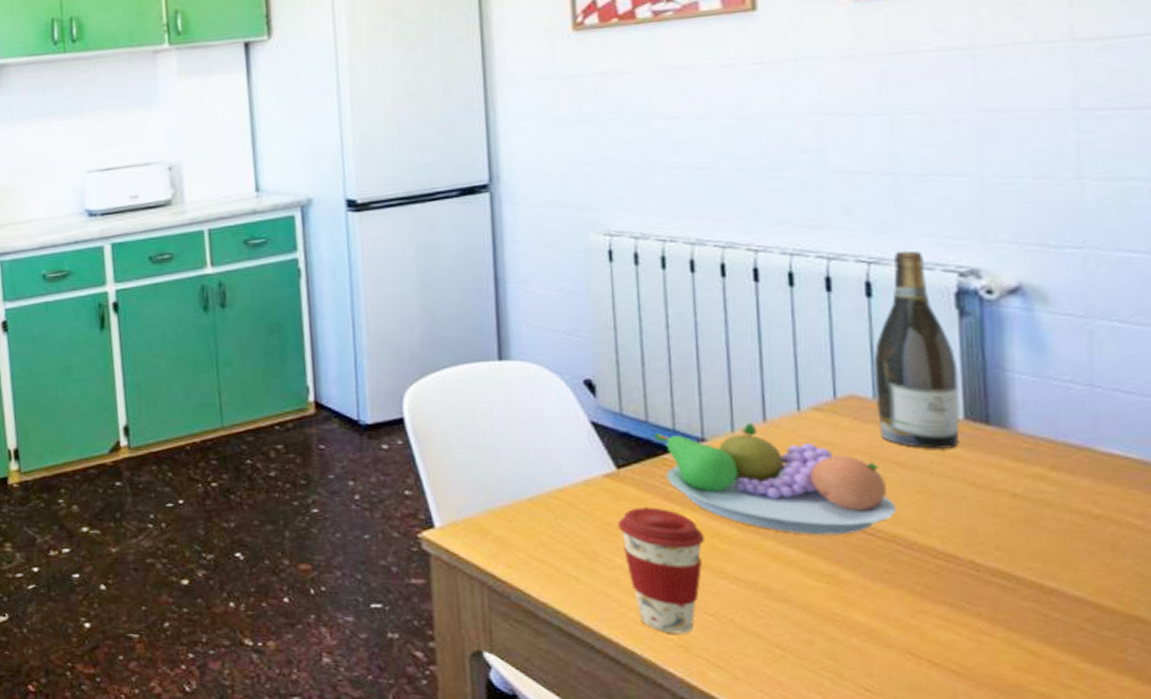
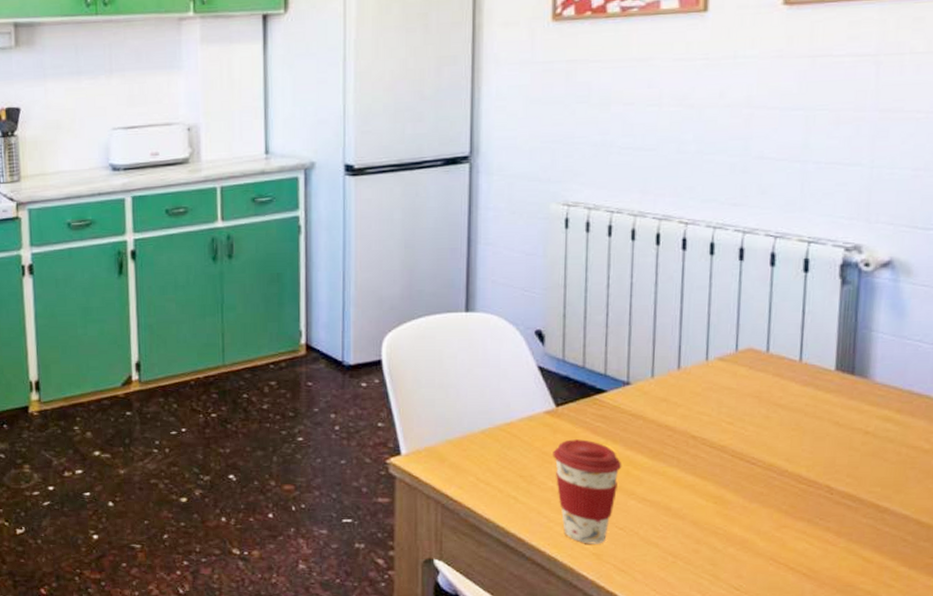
fruit bowl: present [654,423,896,535] -> none [588,370,775,464]
wine bottle: present [873,250,960,449] -> none [768,227,836,394]

